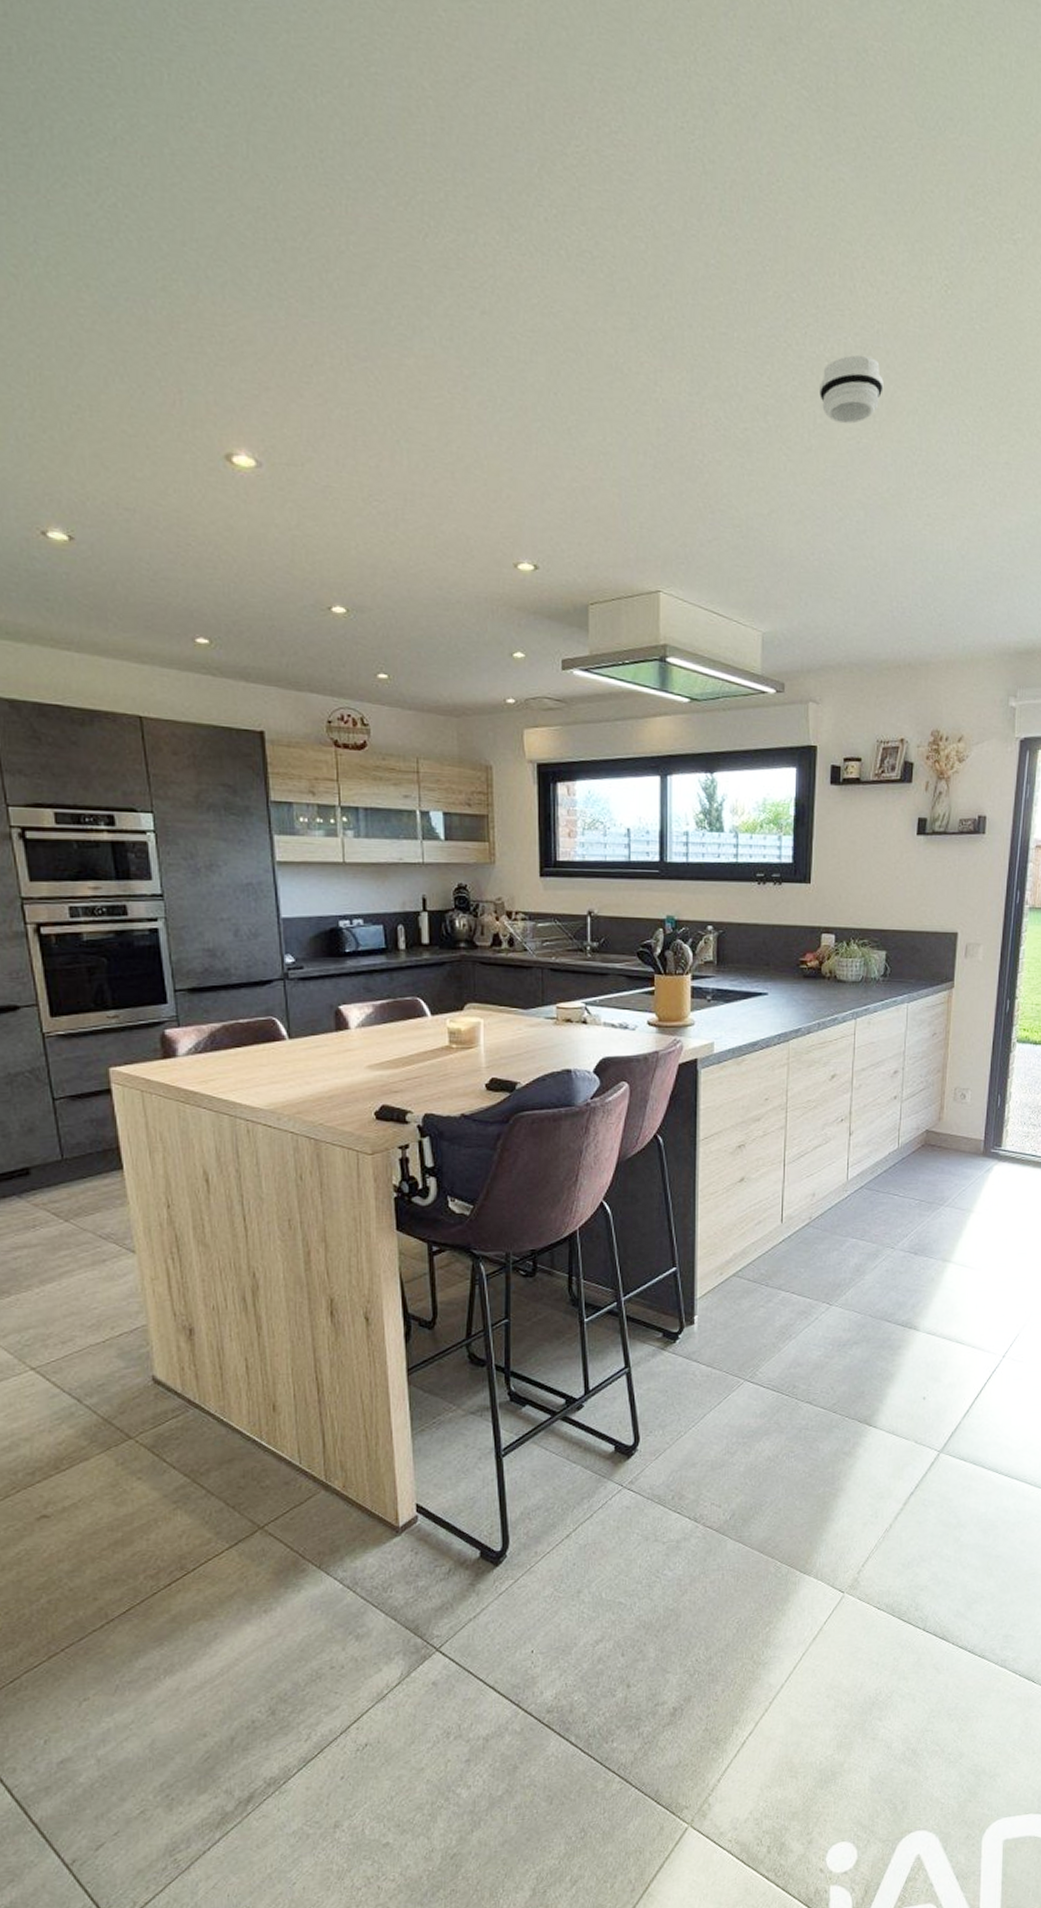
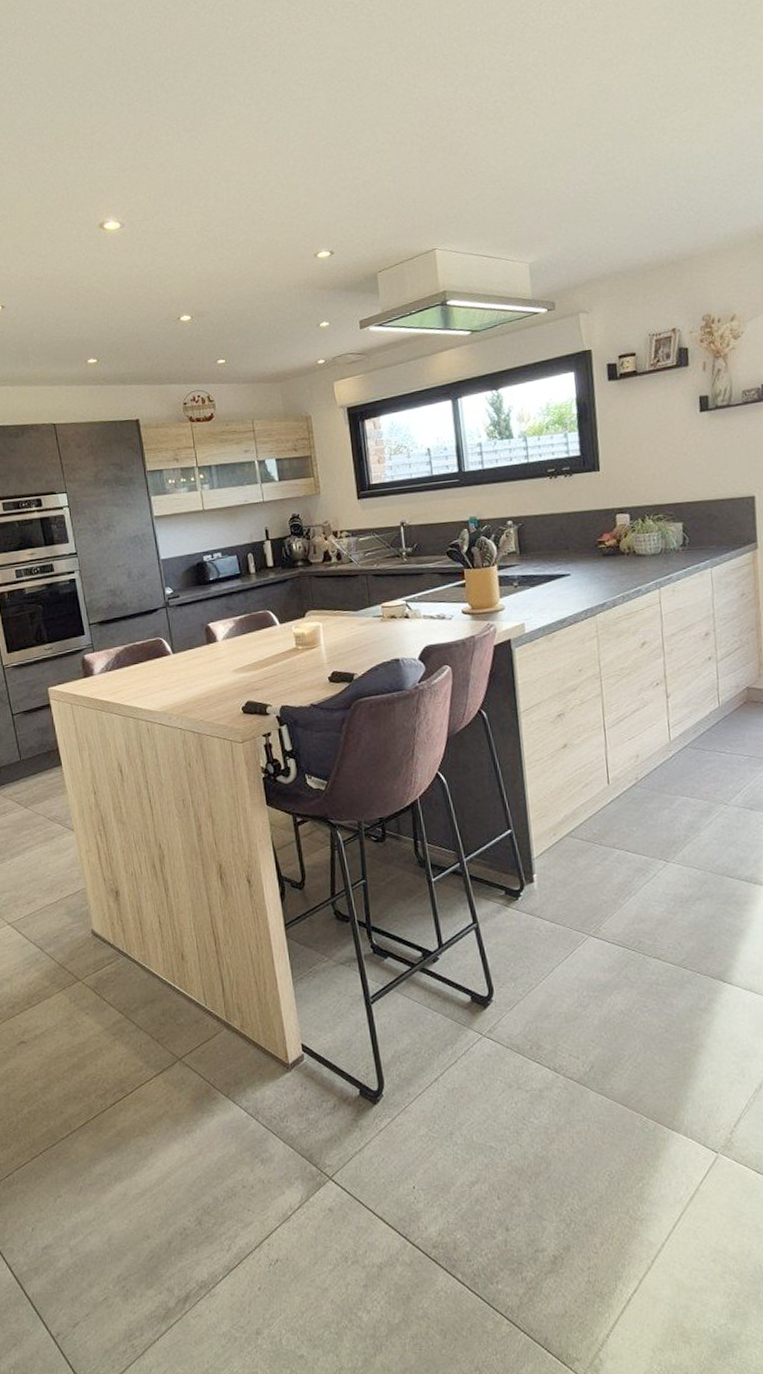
smoke detector: present [820,355,884,424] -> none [557,13,617,75]

